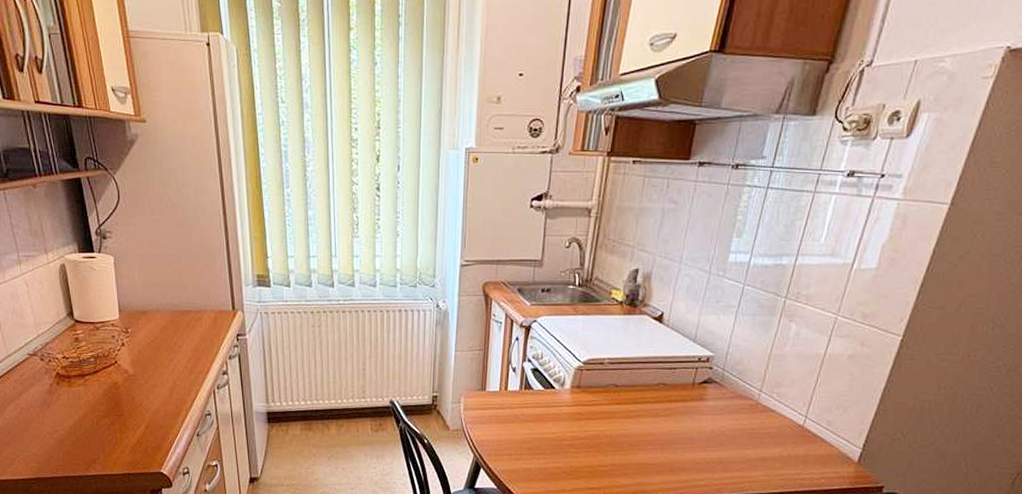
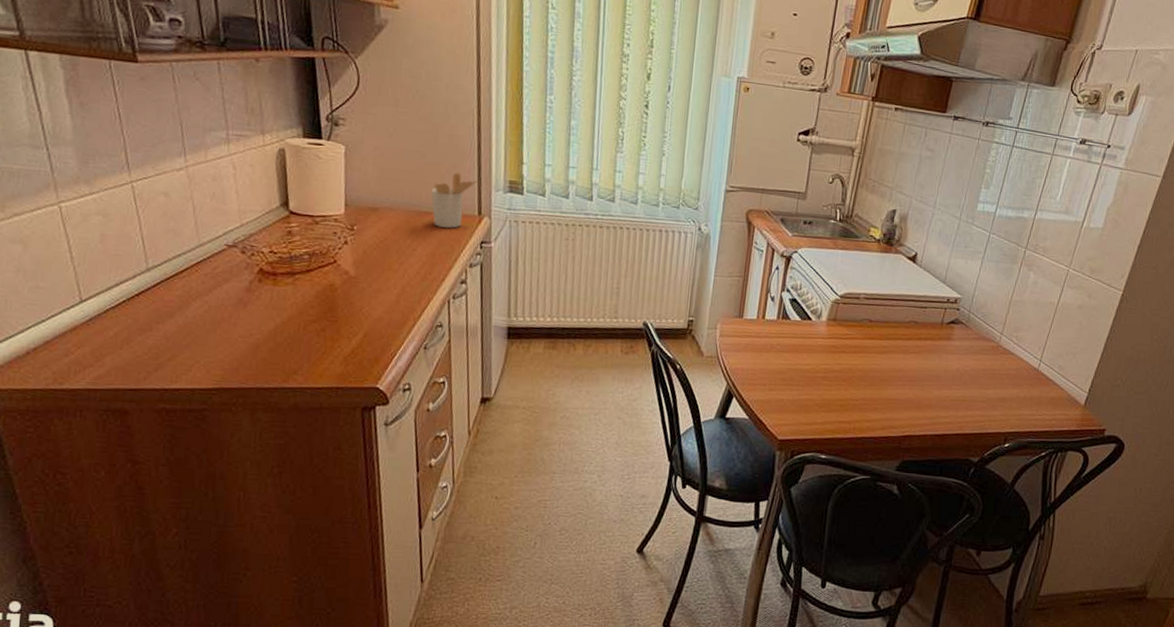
utensil holder: none [189,271,229,324] -> present [431,172,478,228]

